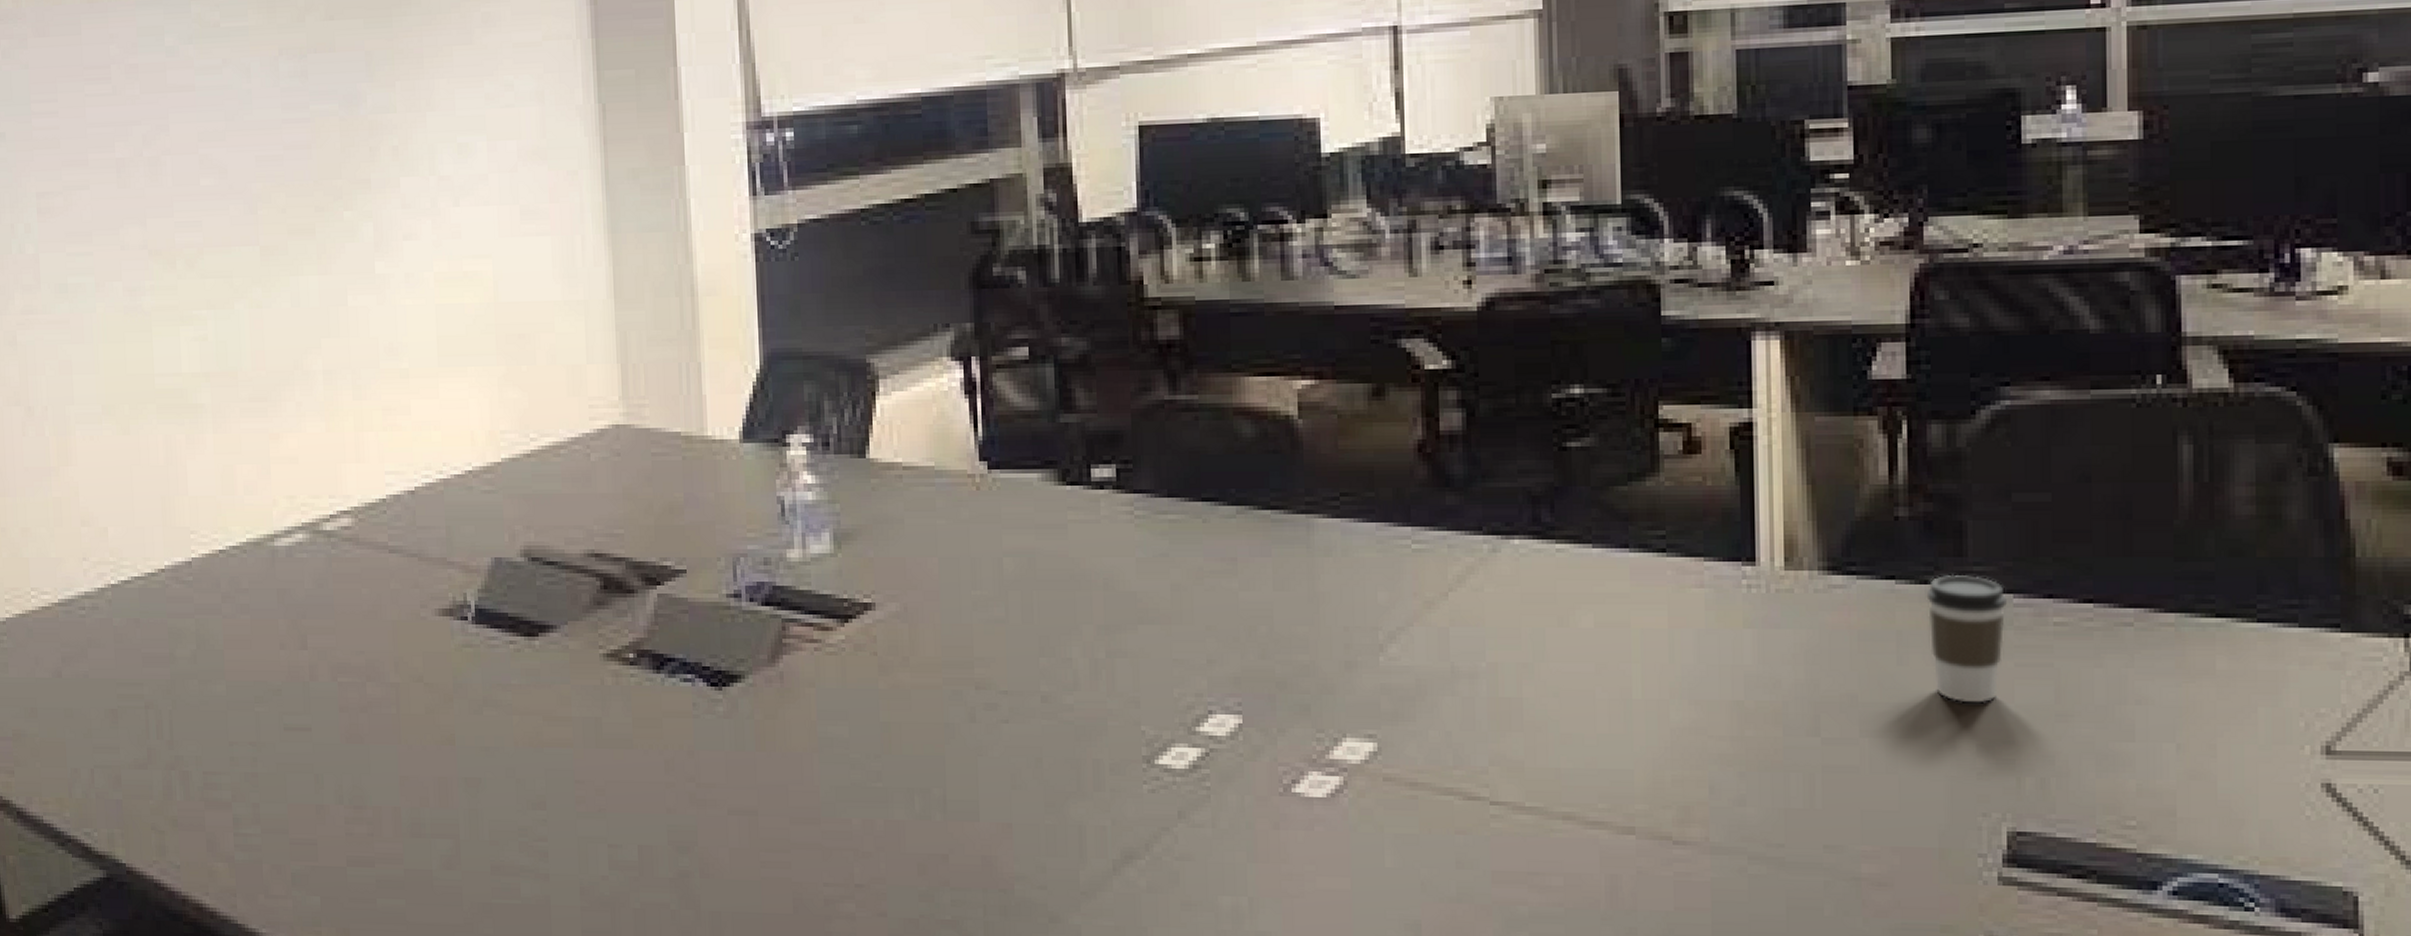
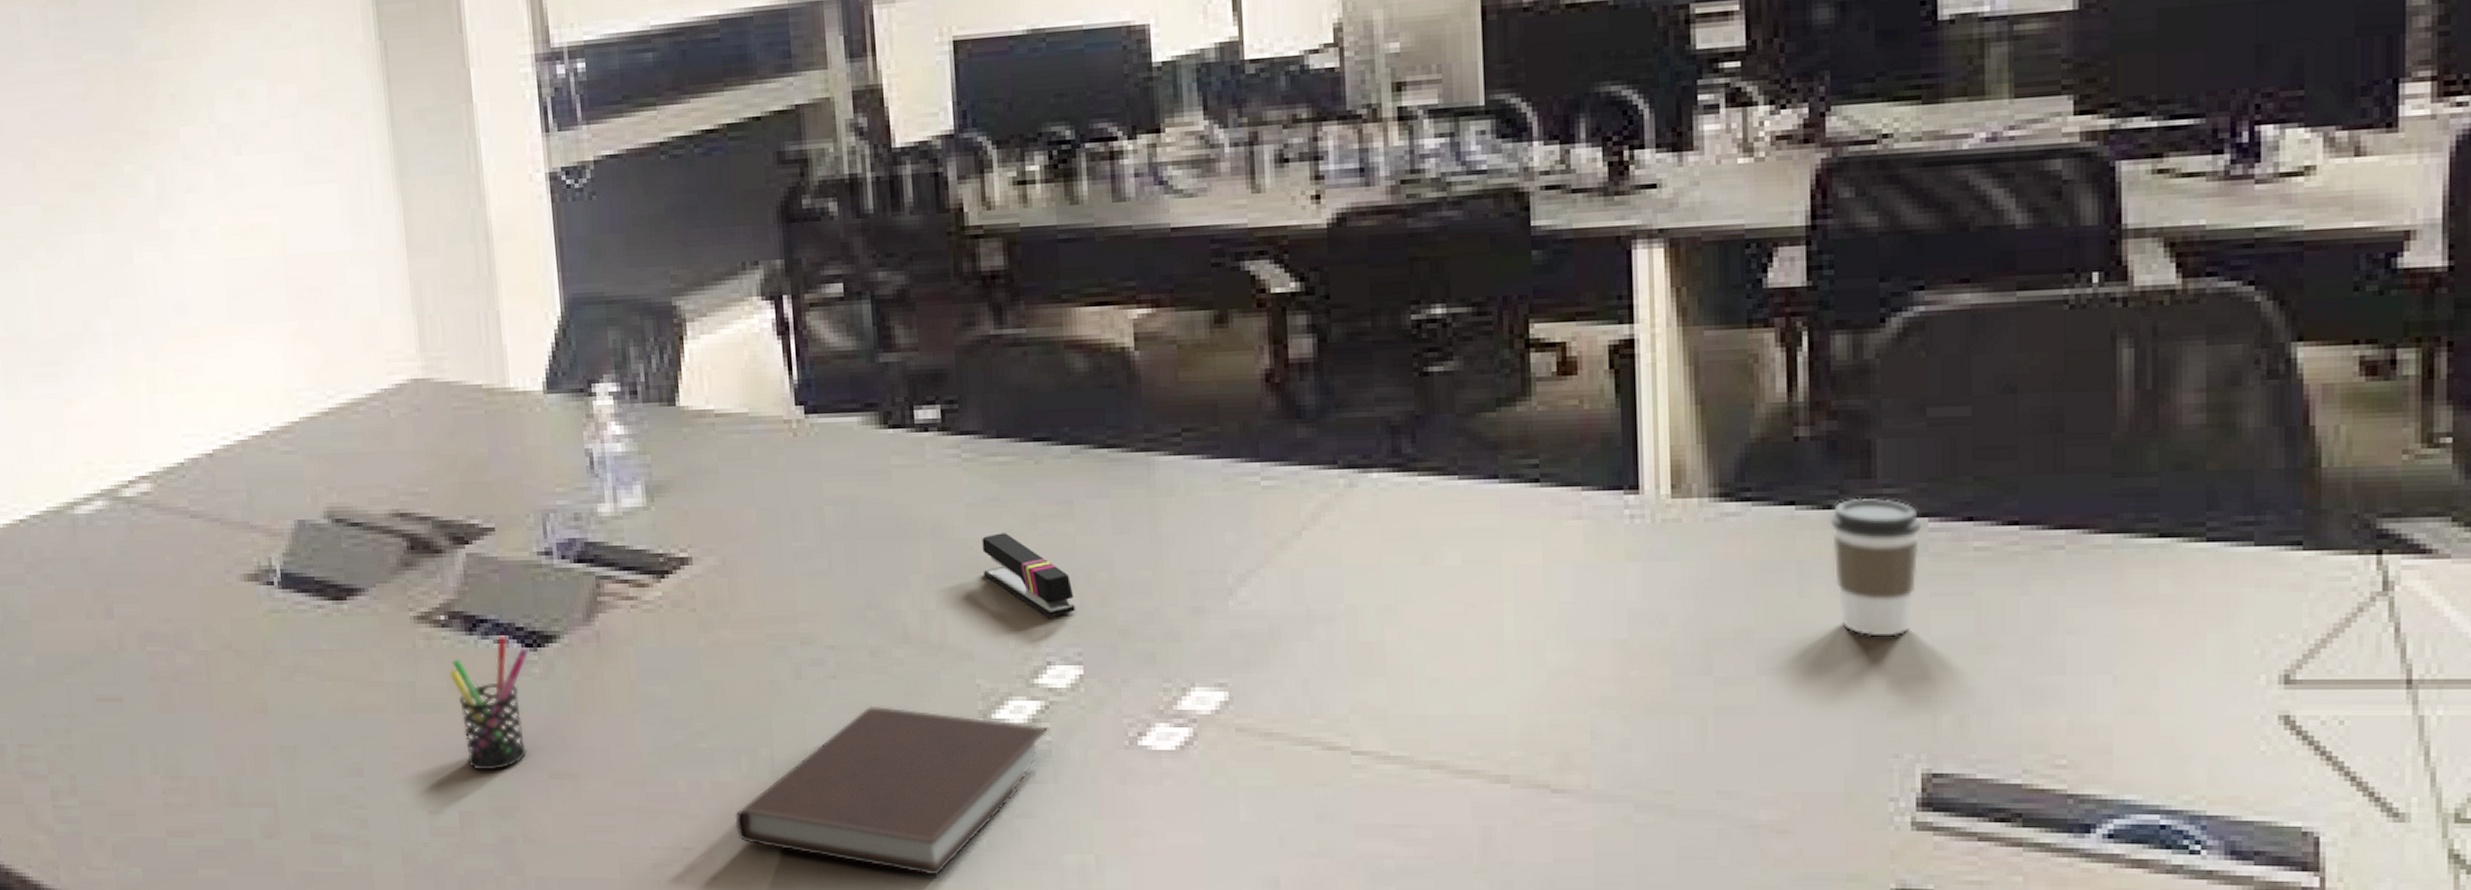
pen holder: none [634,675,713,806] -> present [448,637,528,771]
notebook: none [906,750,1209,915] -> present [735,707,1049,876]
stapler: none [1151,587,1236,668] -> present [982,533,1075,617]

